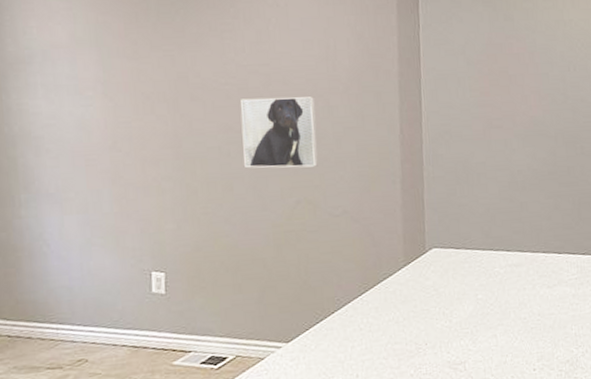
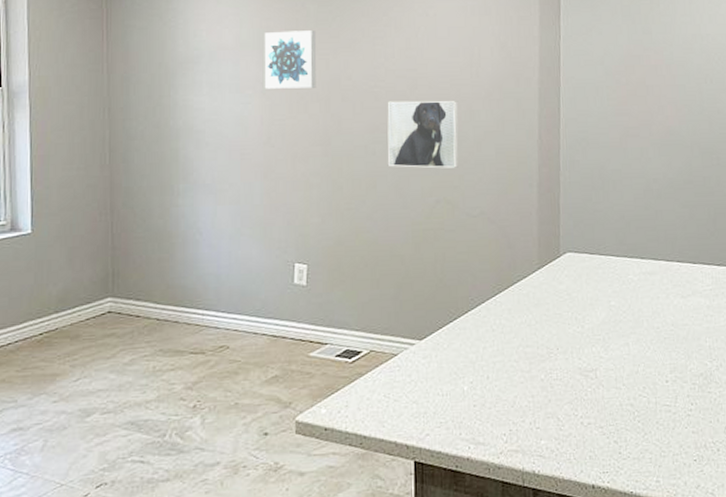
wall art: none [102,25,162,90] -> present [264,31,317,89]

